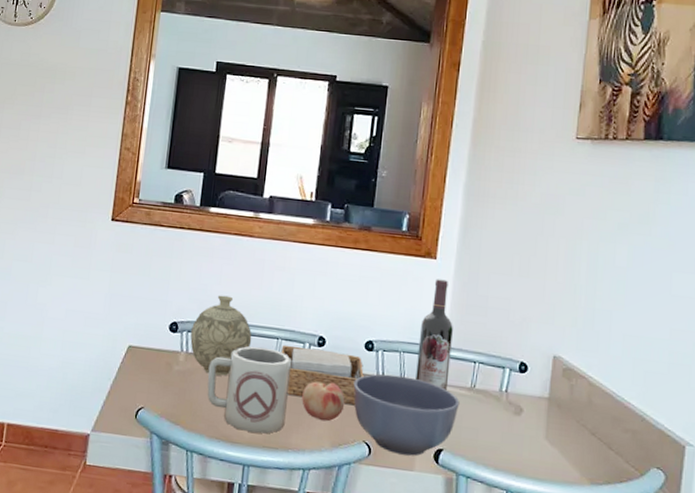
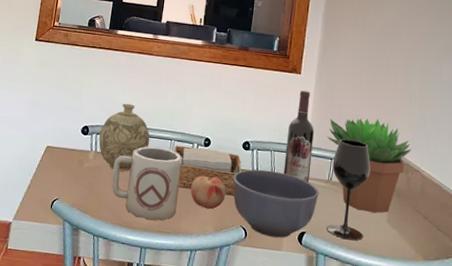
succulent plant: none [469,312,576,428] -> present [327,118,411,213]
wineglass: none [469,337,524,460] -> present [327,138,371,241]

